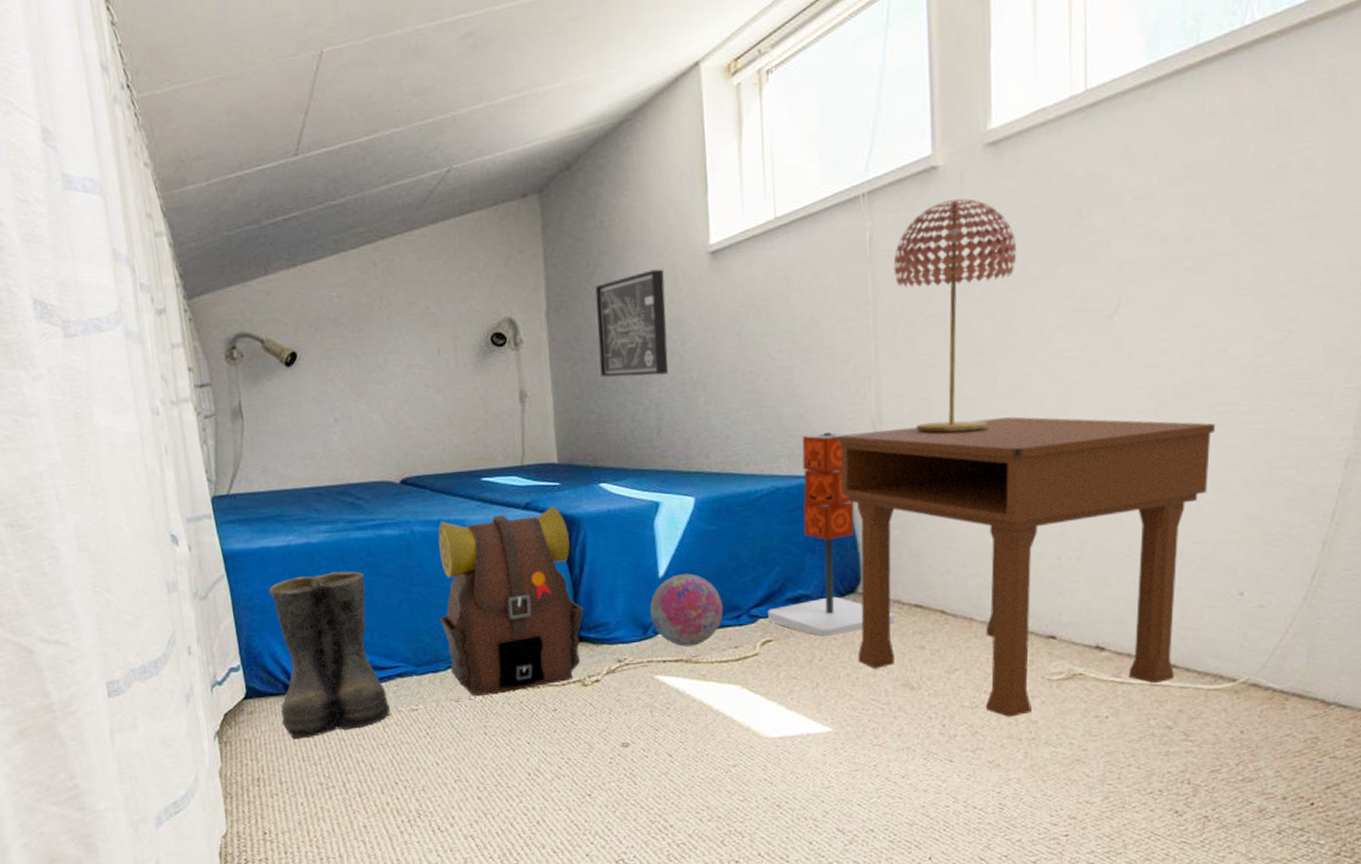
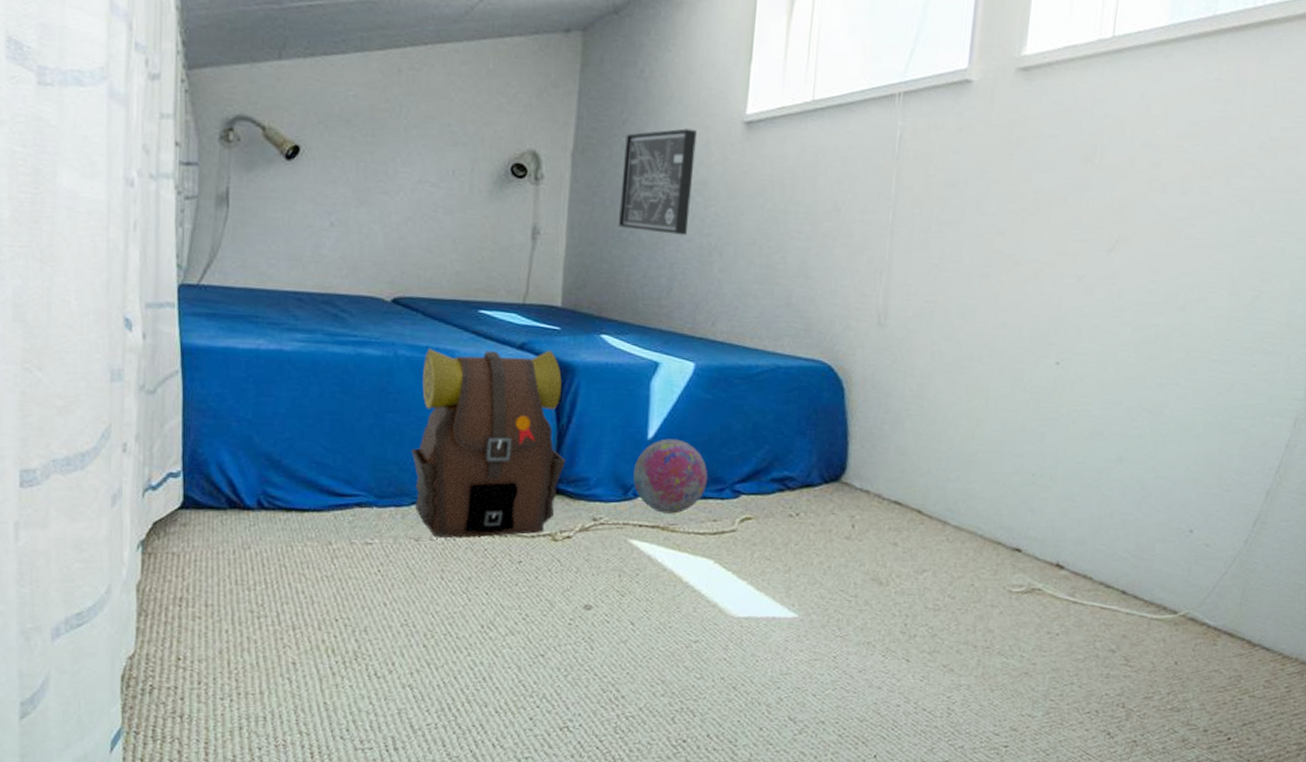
boots: present [269,571,392,740] -> none [219,384,344,560]
speaker: present [768,432,895,637] -> none [751,318,874,522]
nightstand: present [838,416,1216,717] -> none [832,323,1188,624]
table lamp: present [893,198,1017,432] -> none [918,114,1034,339]

